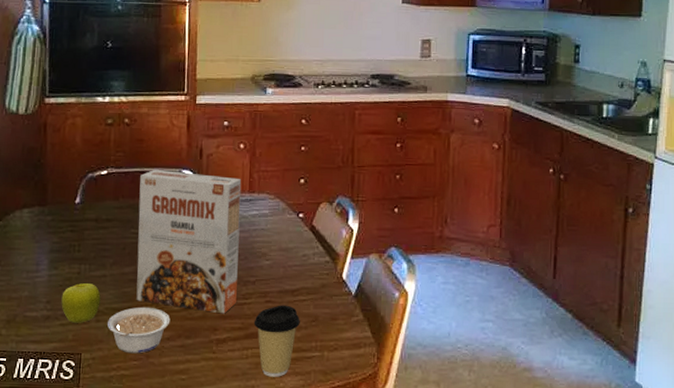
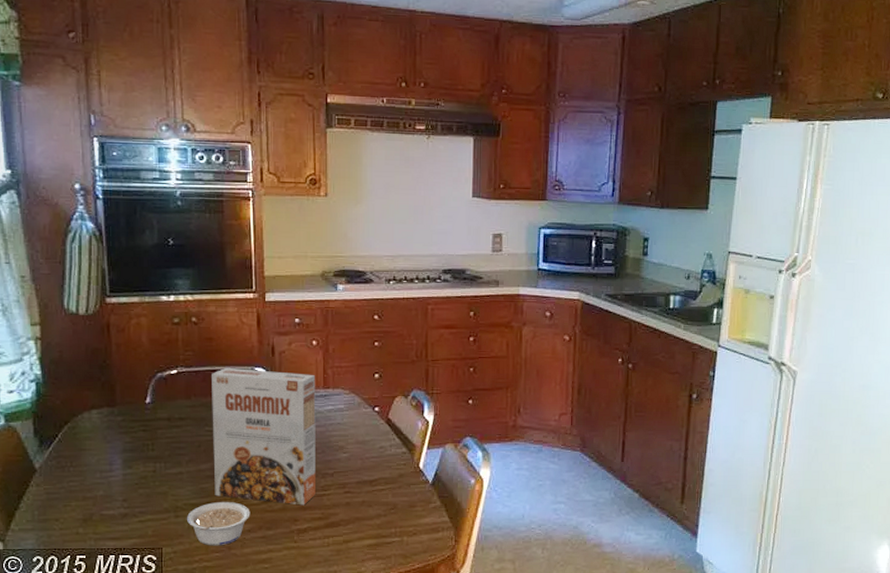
fruit: present [61,283,101,323] -> none [138,481,178,519]
coffee cup: present [253,305,300,377] -> none [333,495,379,562]

